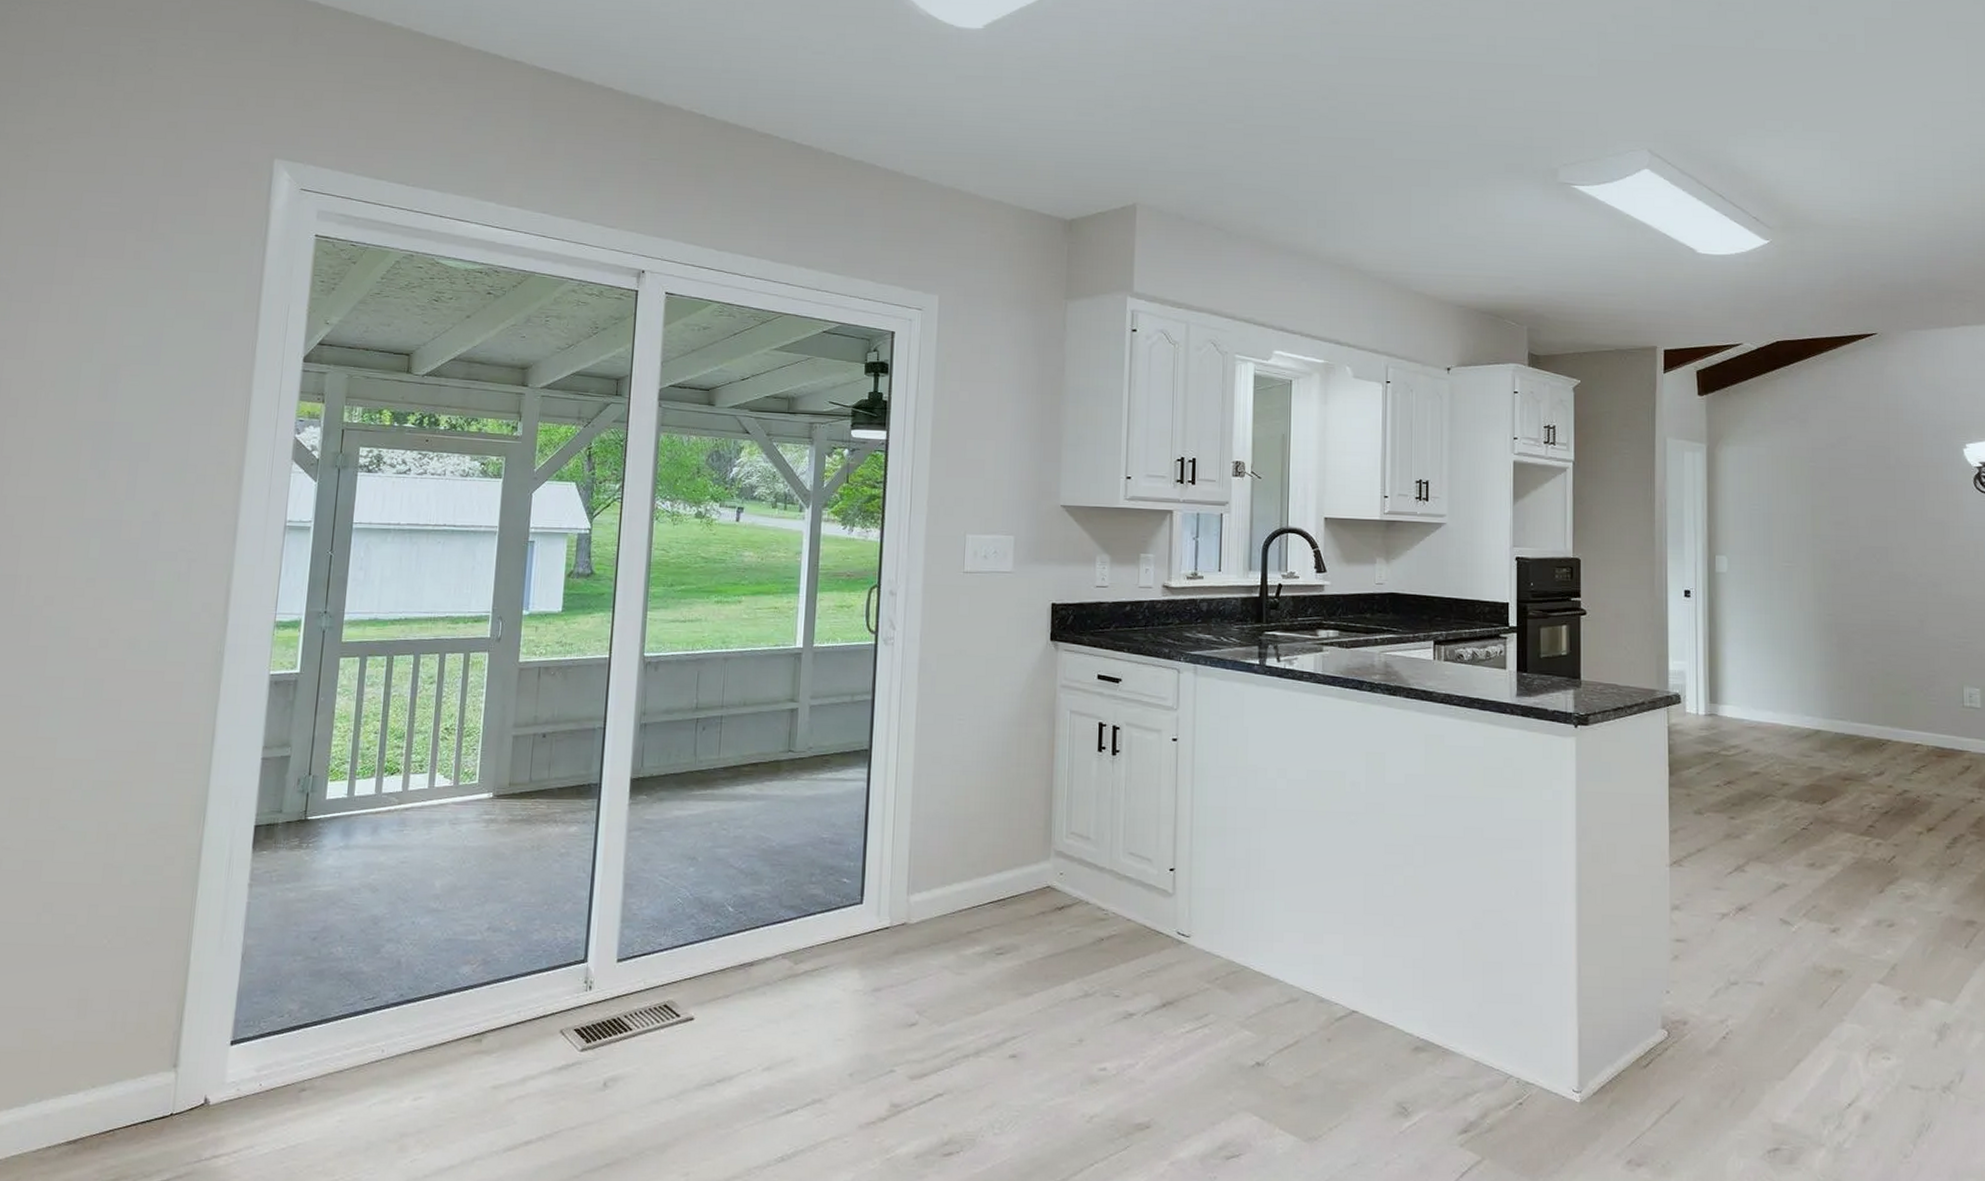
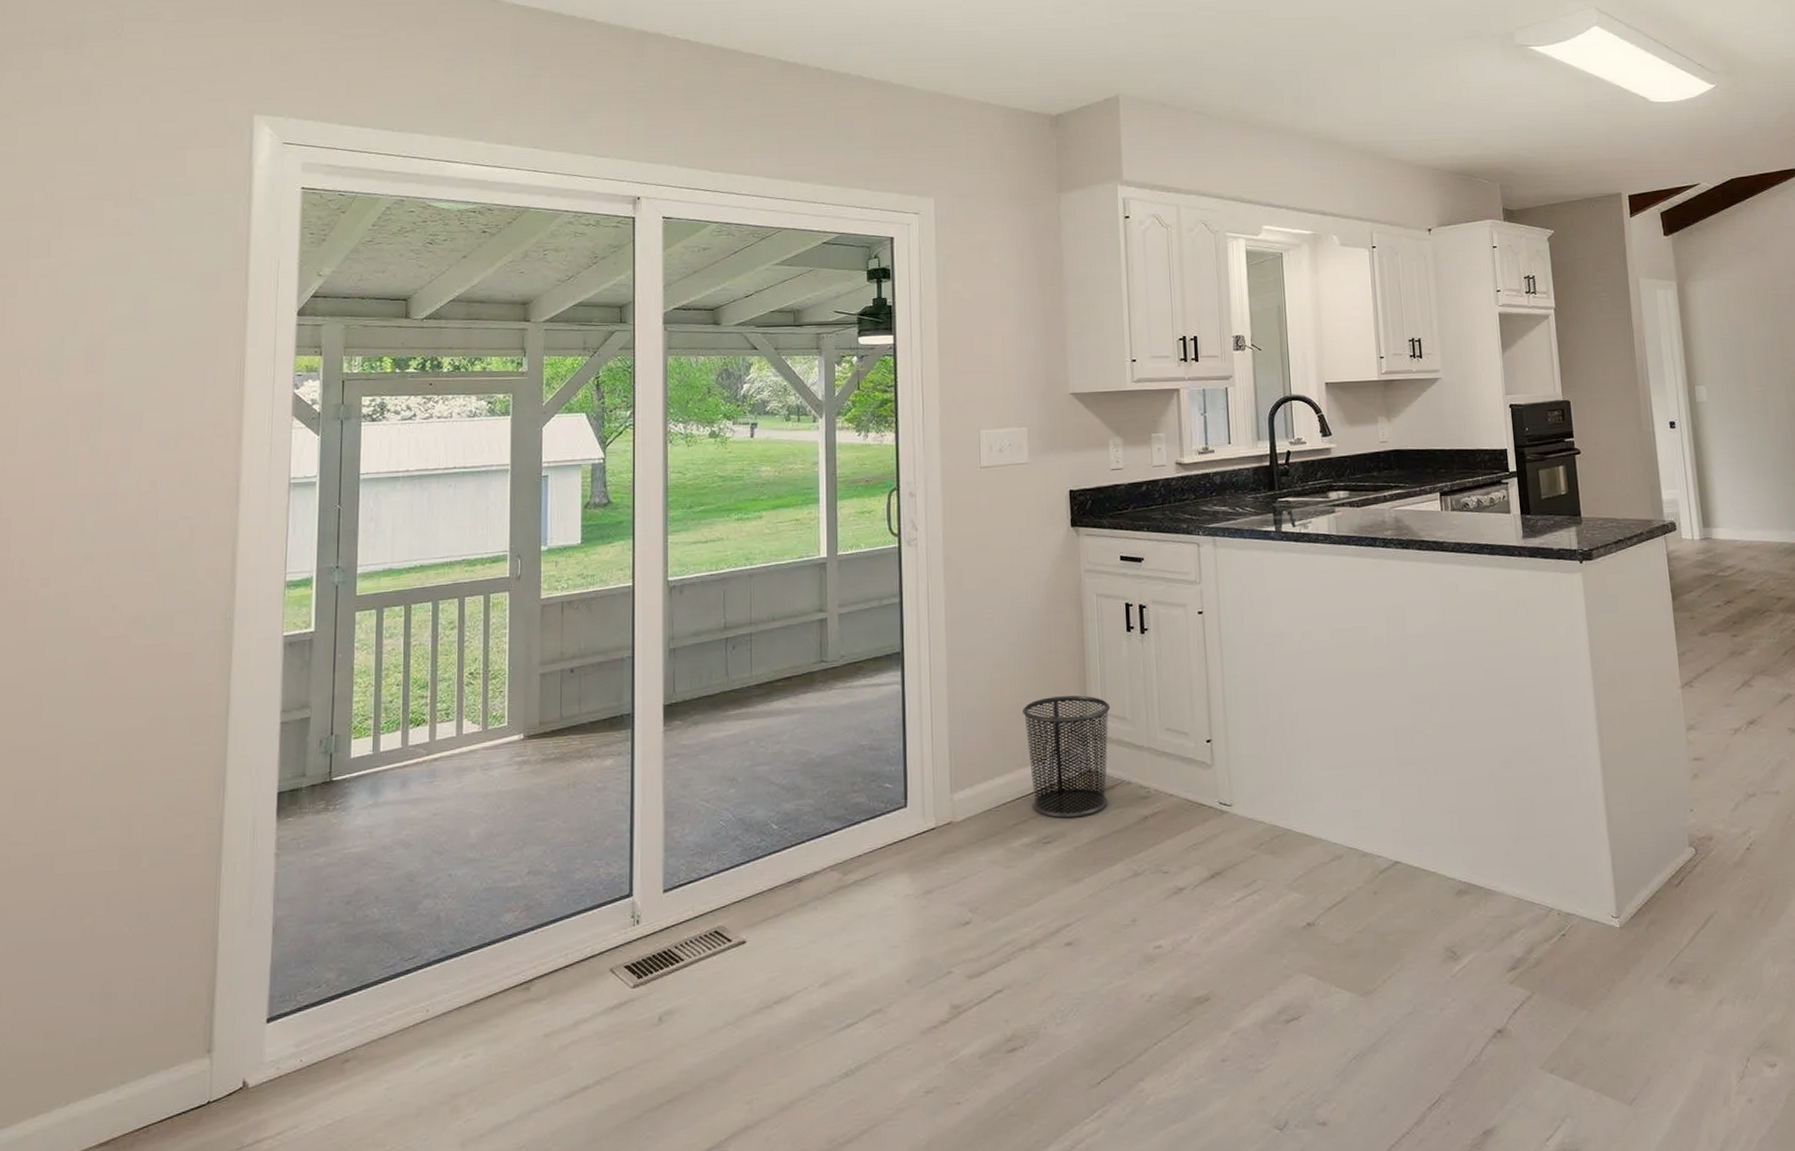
waste bin: none [986,809,1075,932] -> present [1023,695,1111,819]

